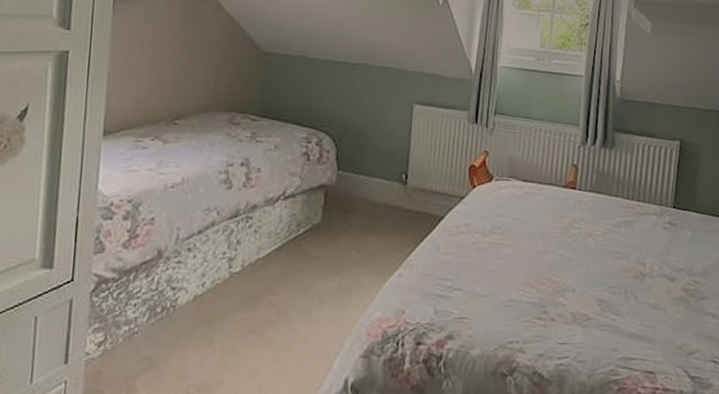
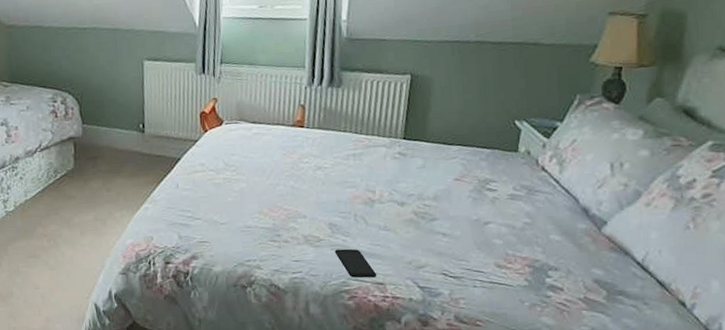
mobile phone: none [603,330,646,366] -> present [334,248,376,279]

